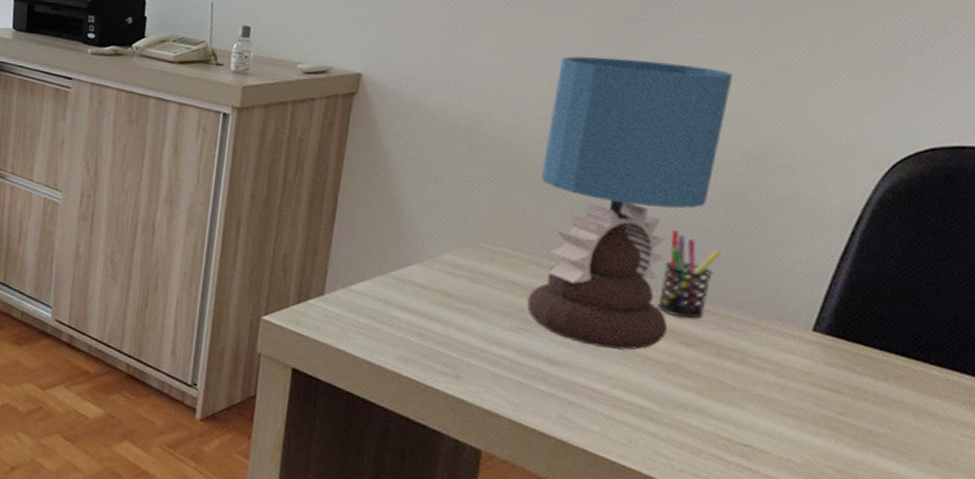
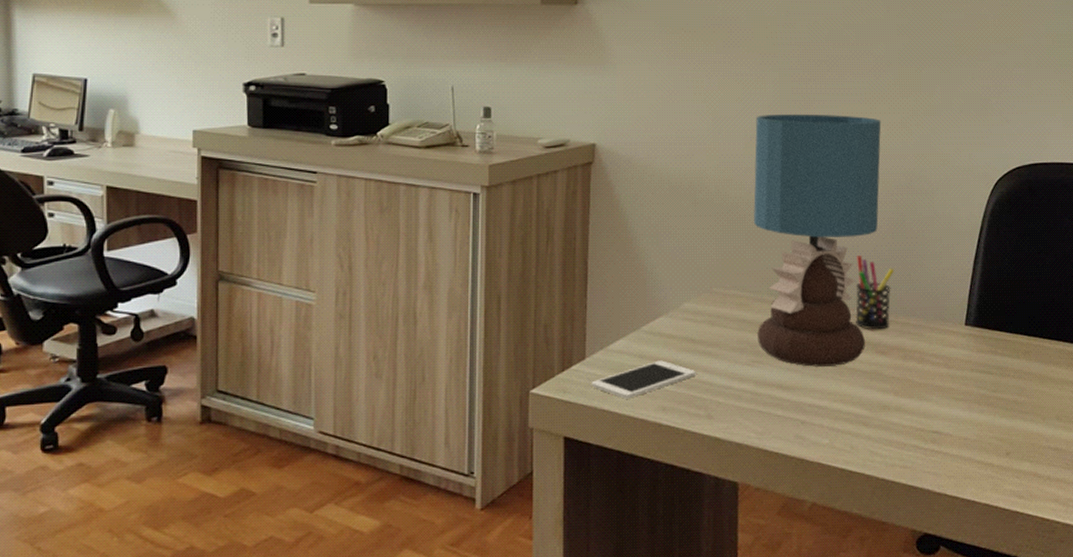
cell phone: none [327,309,448,343] -> present [591,360,696,399]

